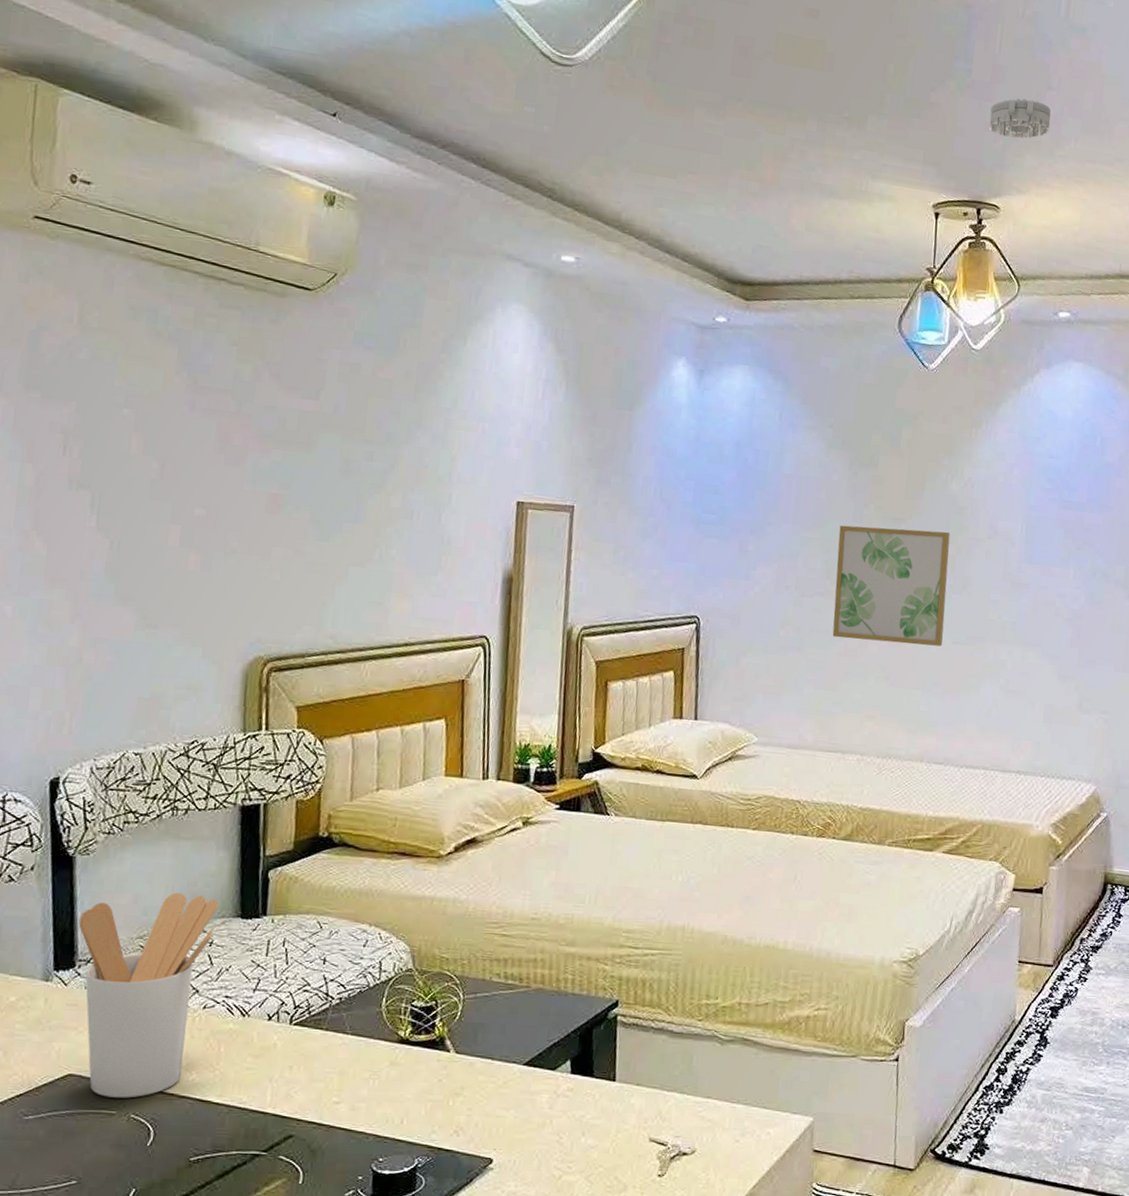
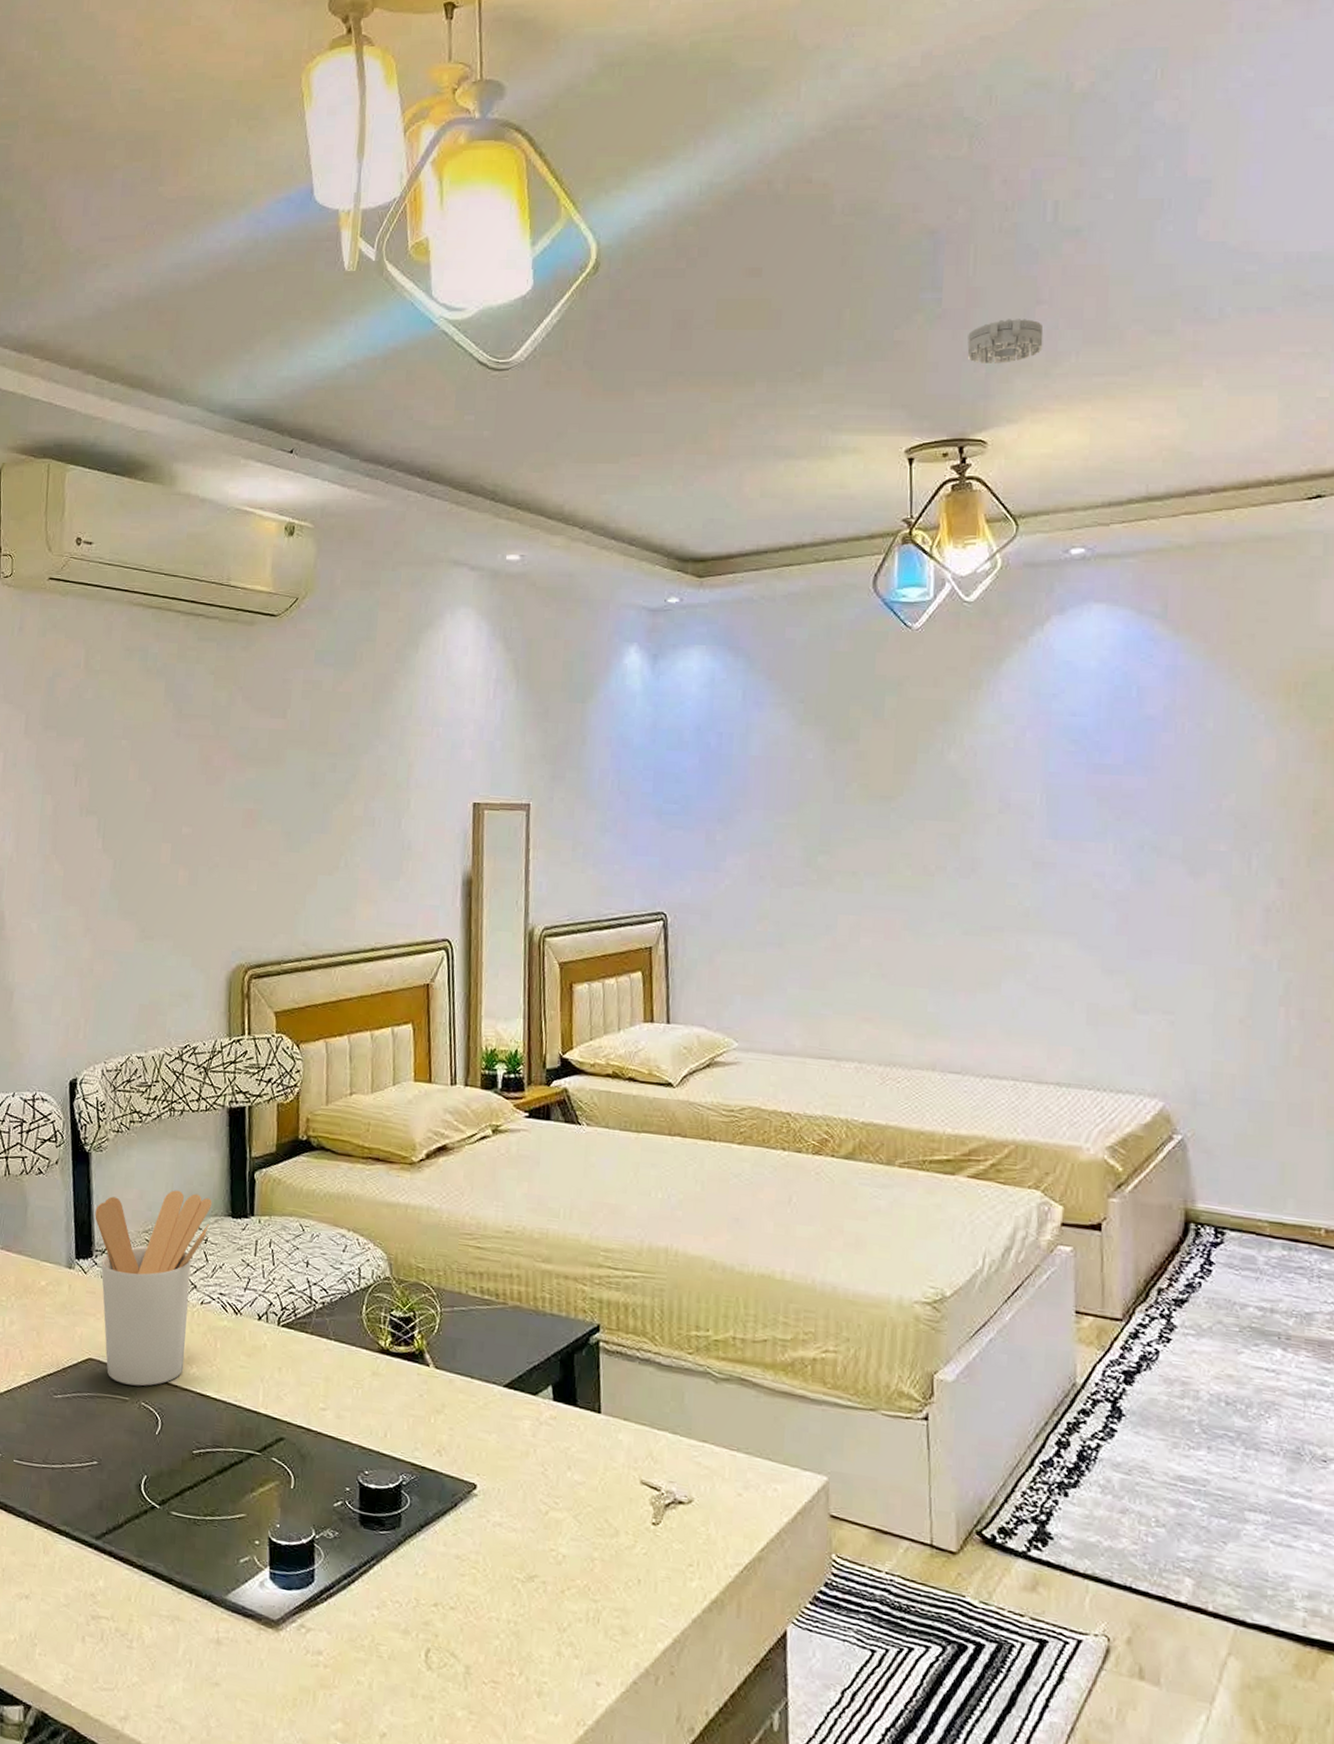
wall art: present [832,525,950,647] -> none [817,807,952,938]

